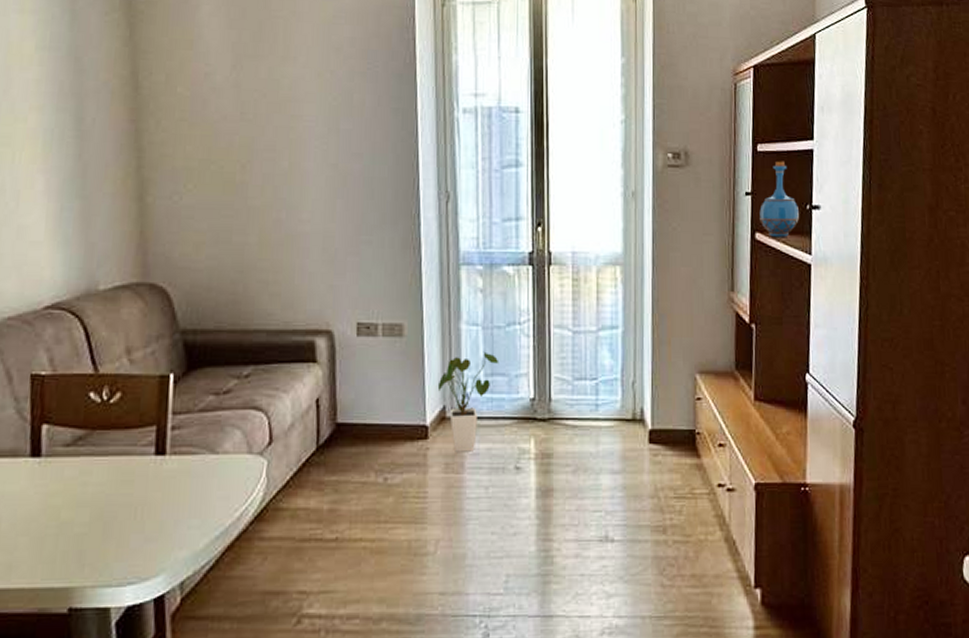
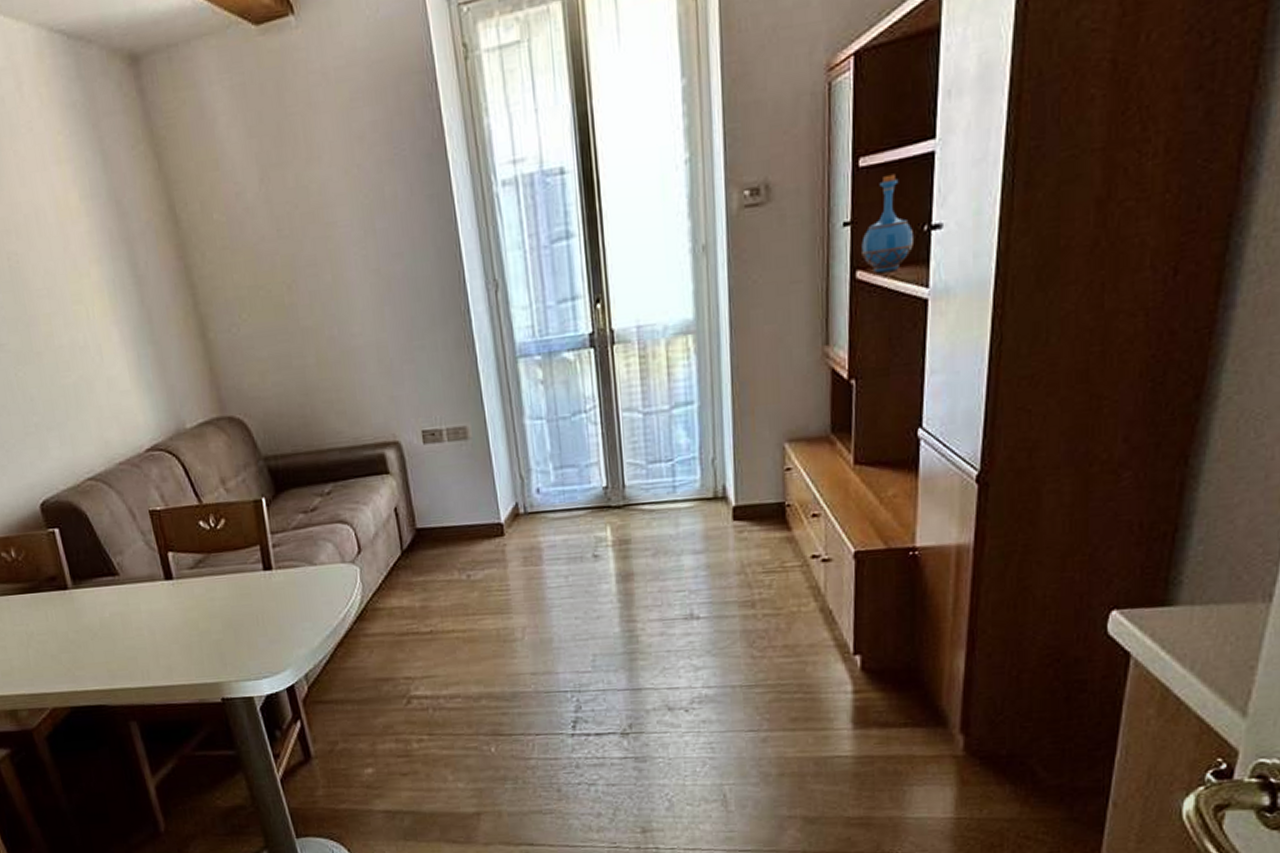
house plant: present [437,351,499,452] -> none [507,444,568,546]

